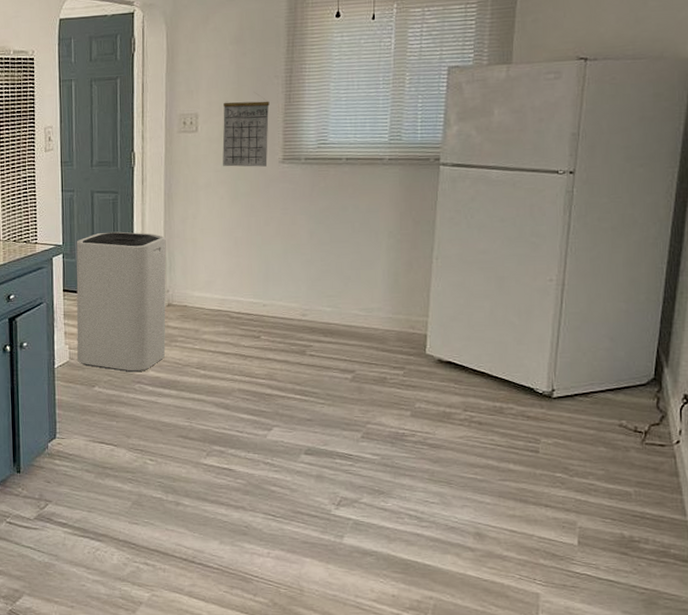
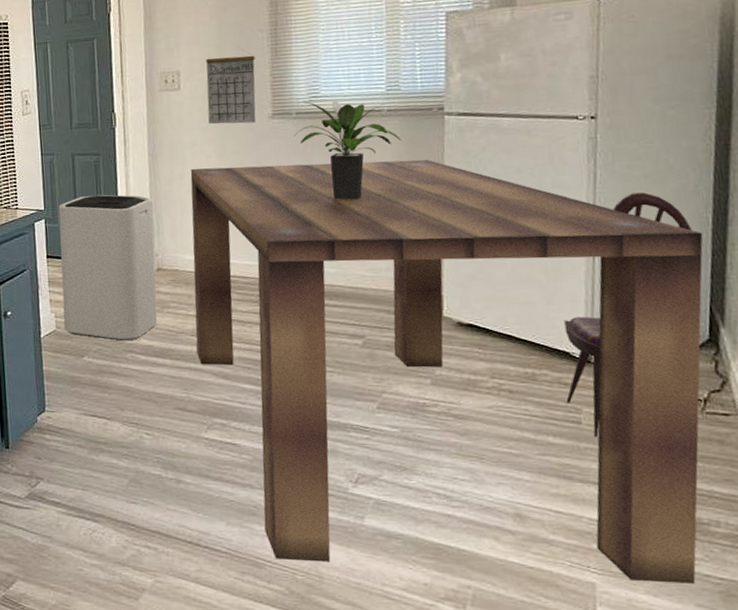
dining table: none [200,207,657,593] -> present [190,160,703,584]
potted plant: none [301,146,400,243] -> present [293,99,402,200]
dining chair: none [527,244,649,465] -> present [564,192,693,438]

